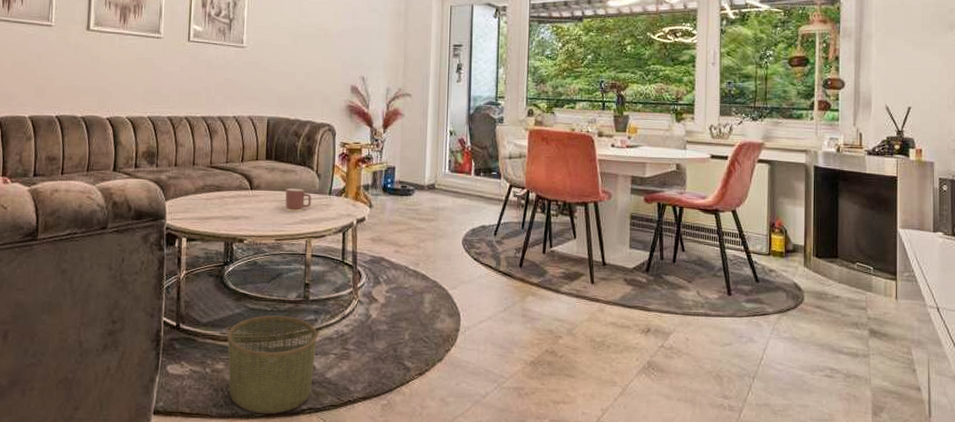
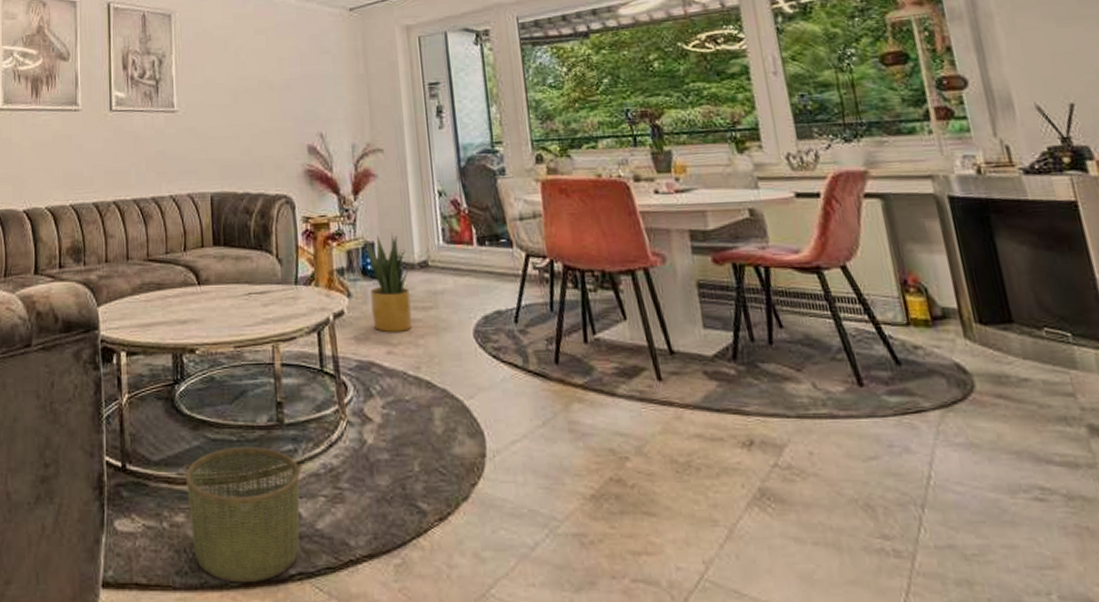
mug: present [285,188,311,212] -> none [241,278,274,309]
planter: none [387,160,423,237] -> present [364,233,413,333]

